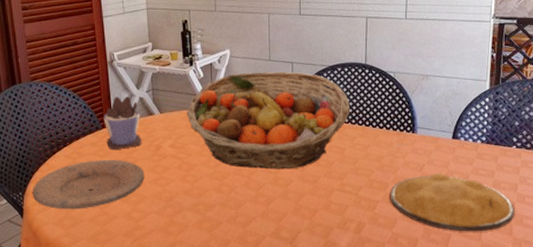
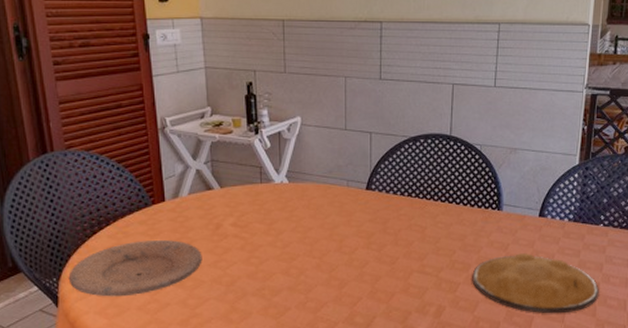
cup: present [103,96,142,149] -> none [154,168,199,228]
fruit basket: present [187,71,351,170] -> none [251,142,433,250]

